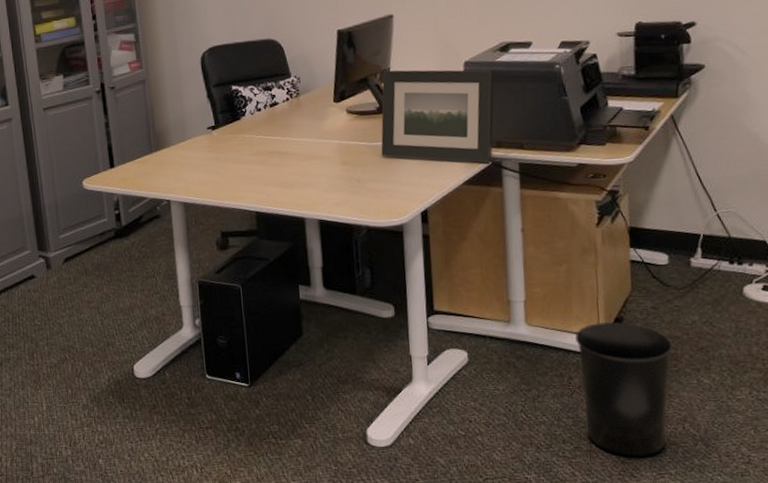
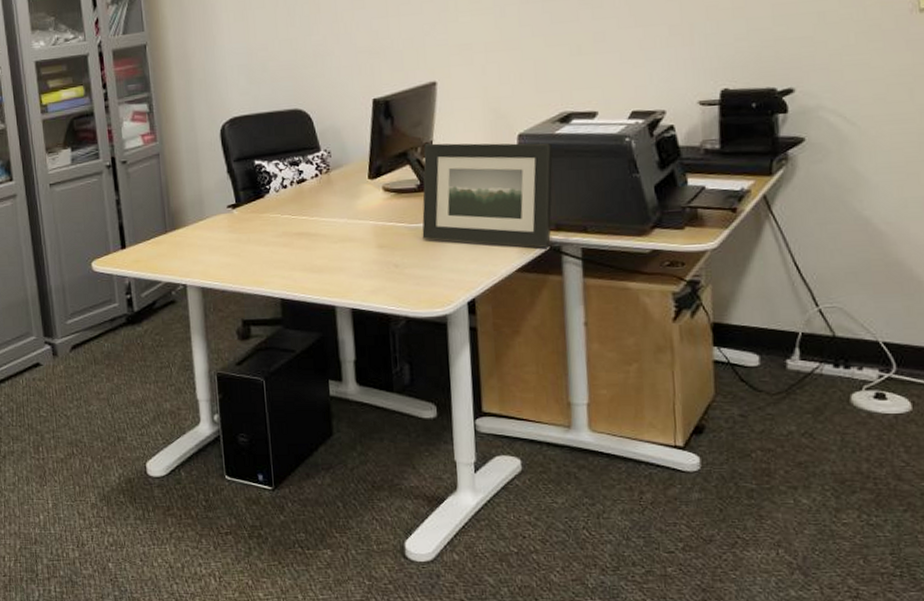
waste bin: present [575,322,673,458] -> none [648,431,764,586]

